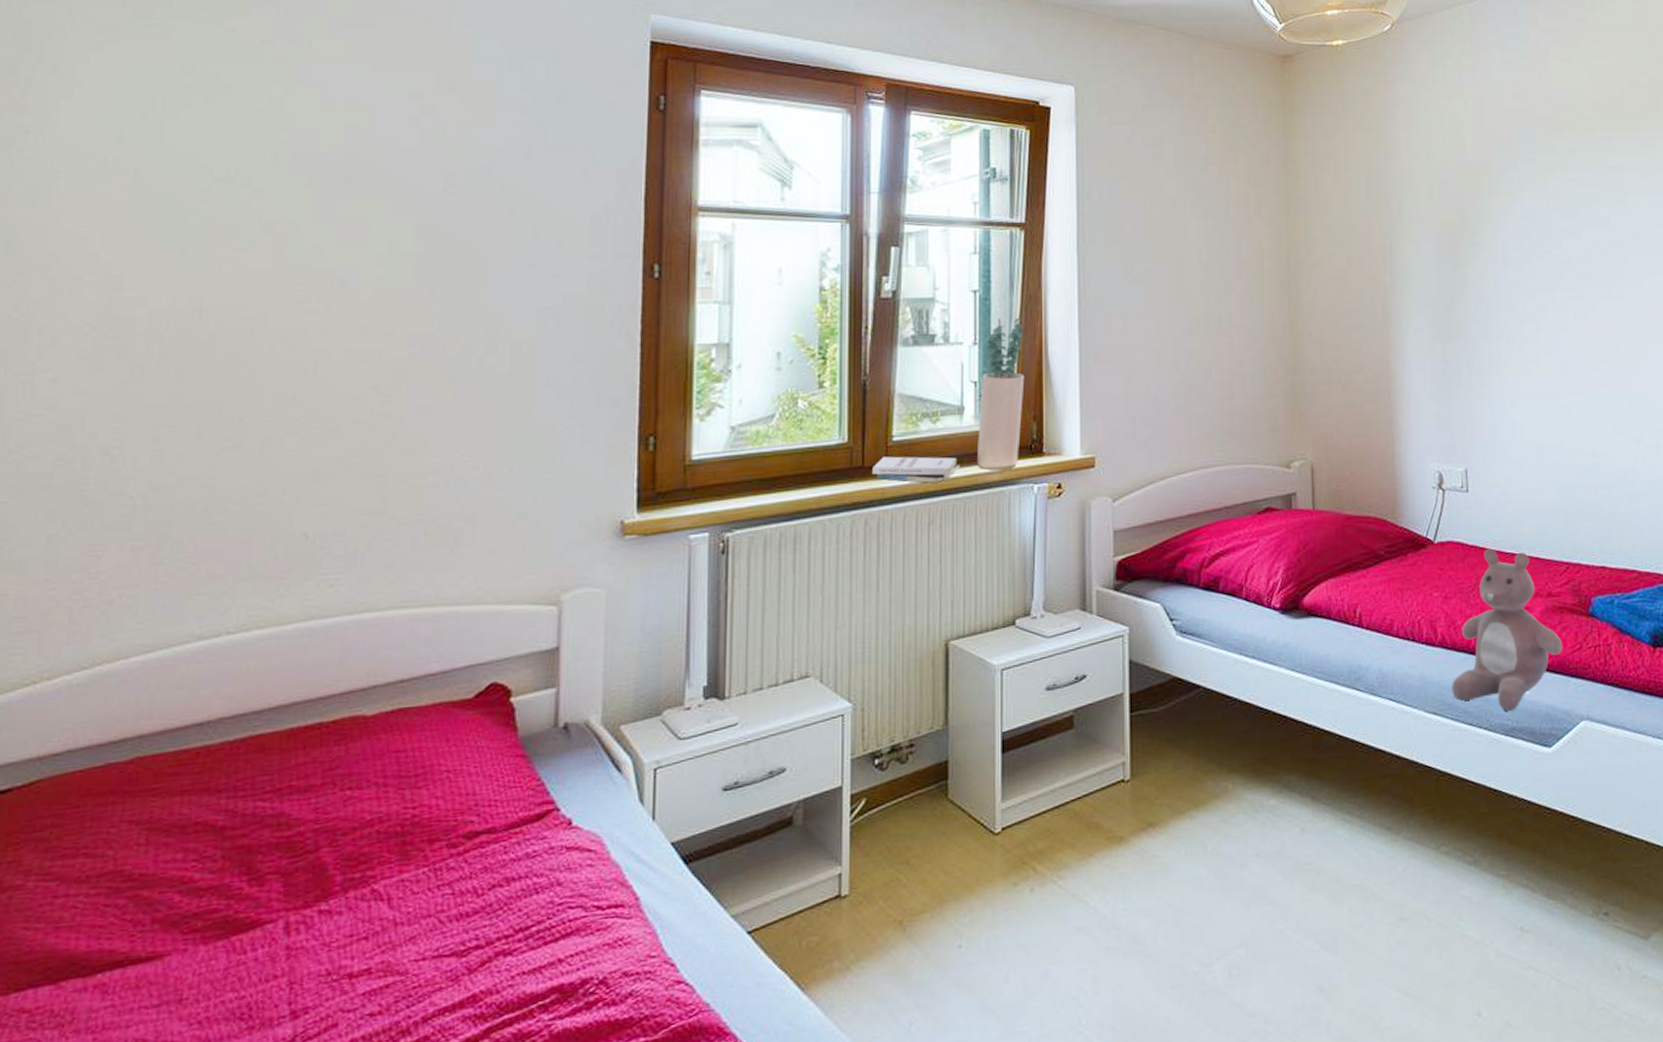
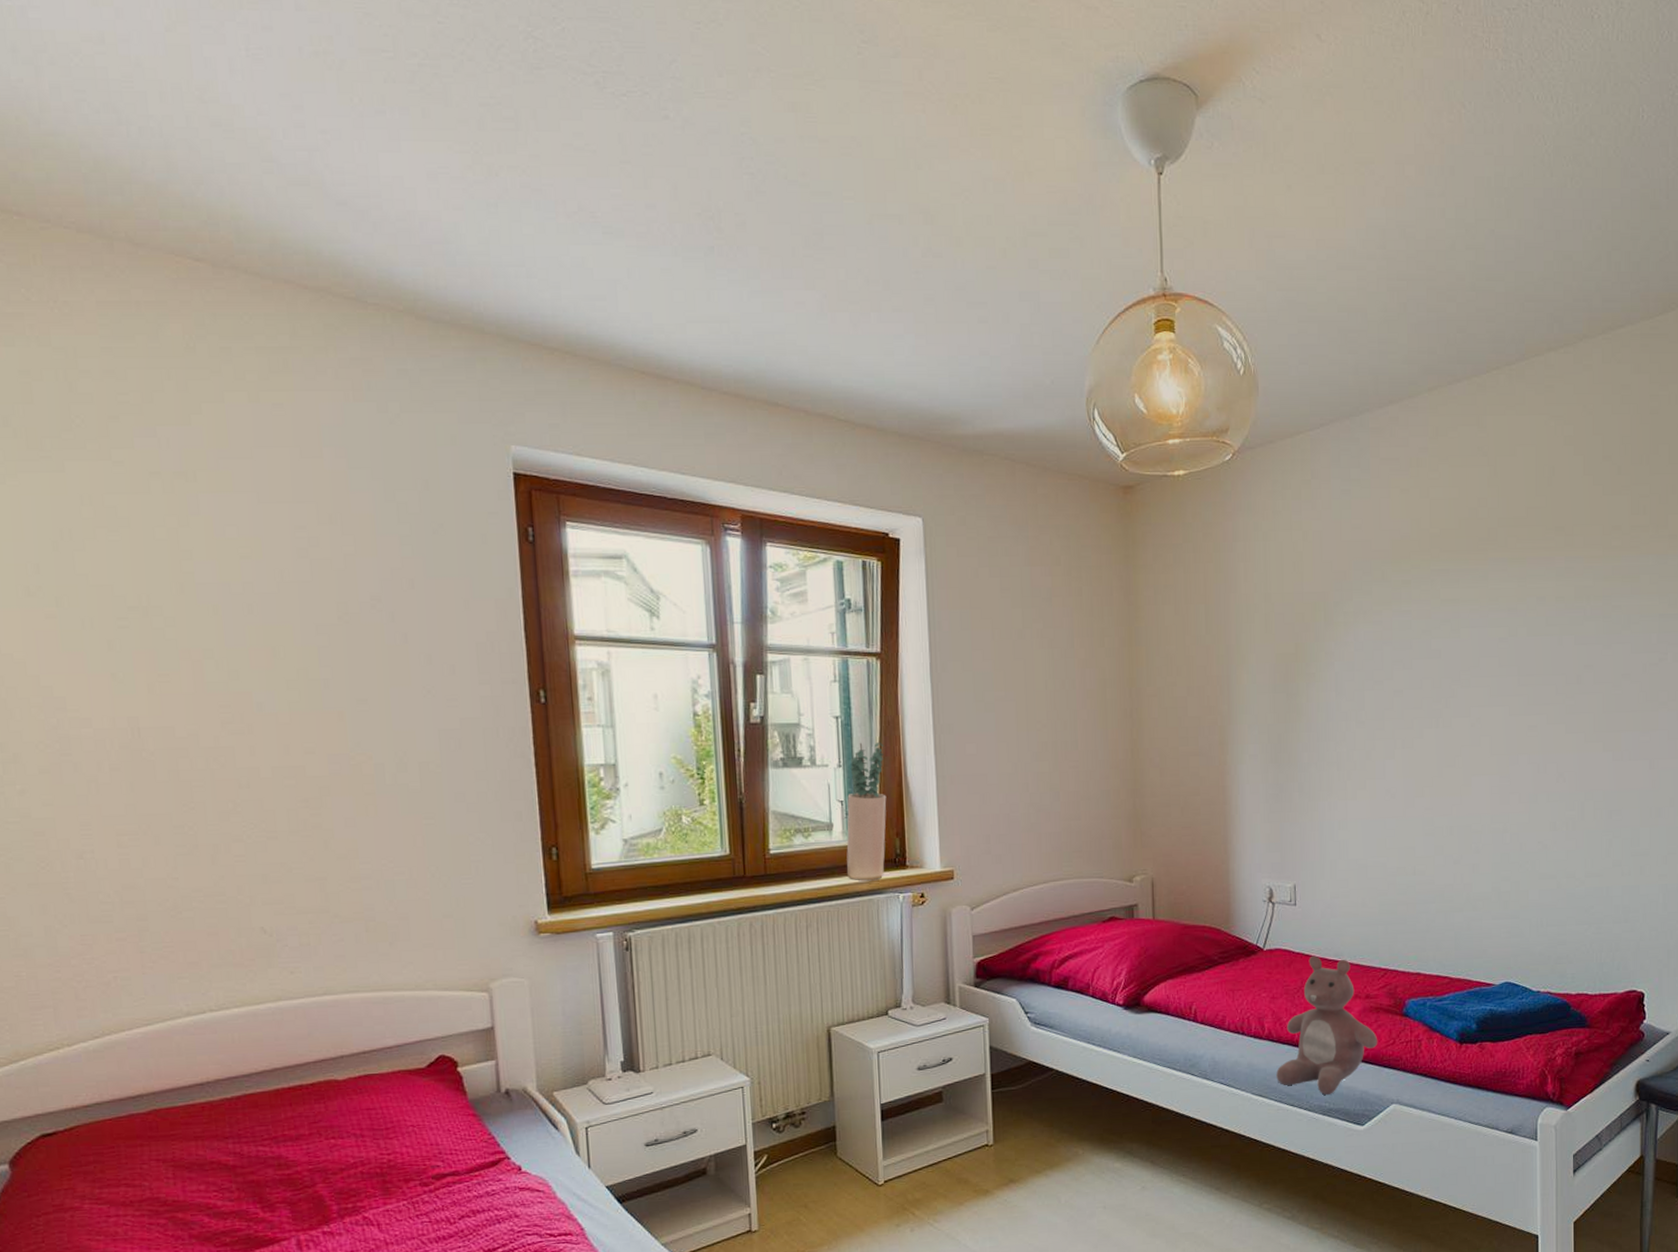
books: present [871,456,960,483] -> none [752,867,832,891]

